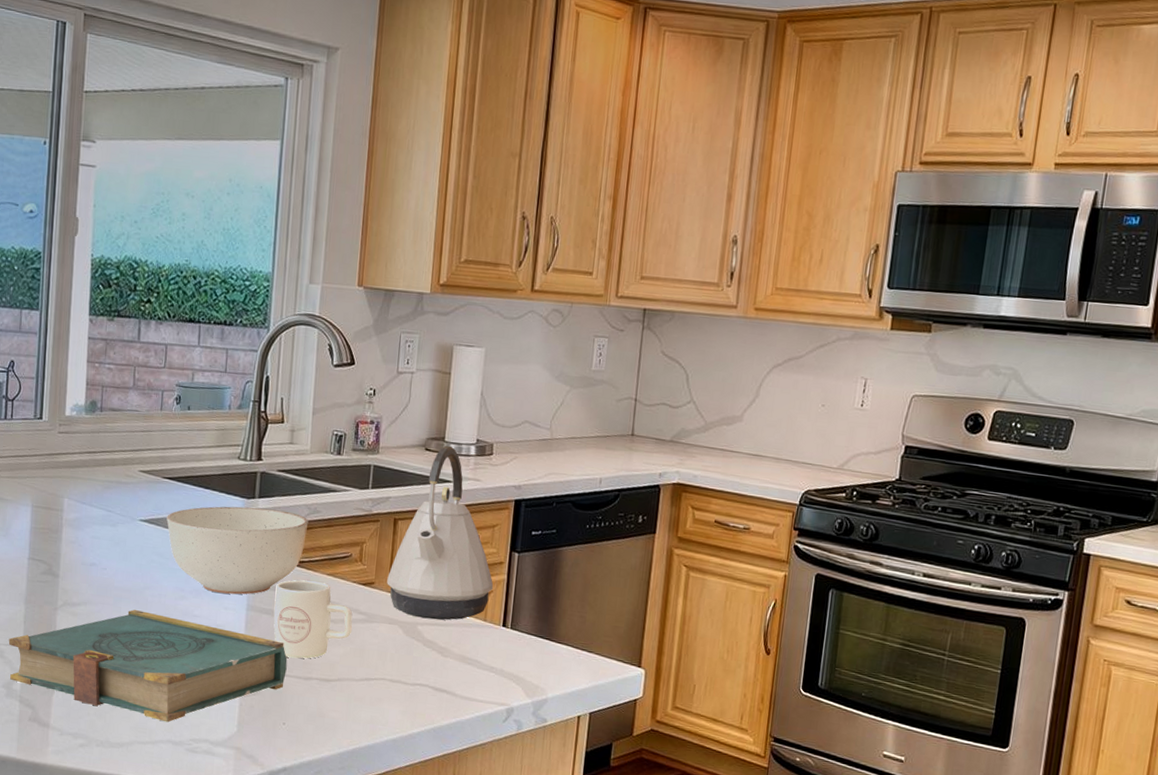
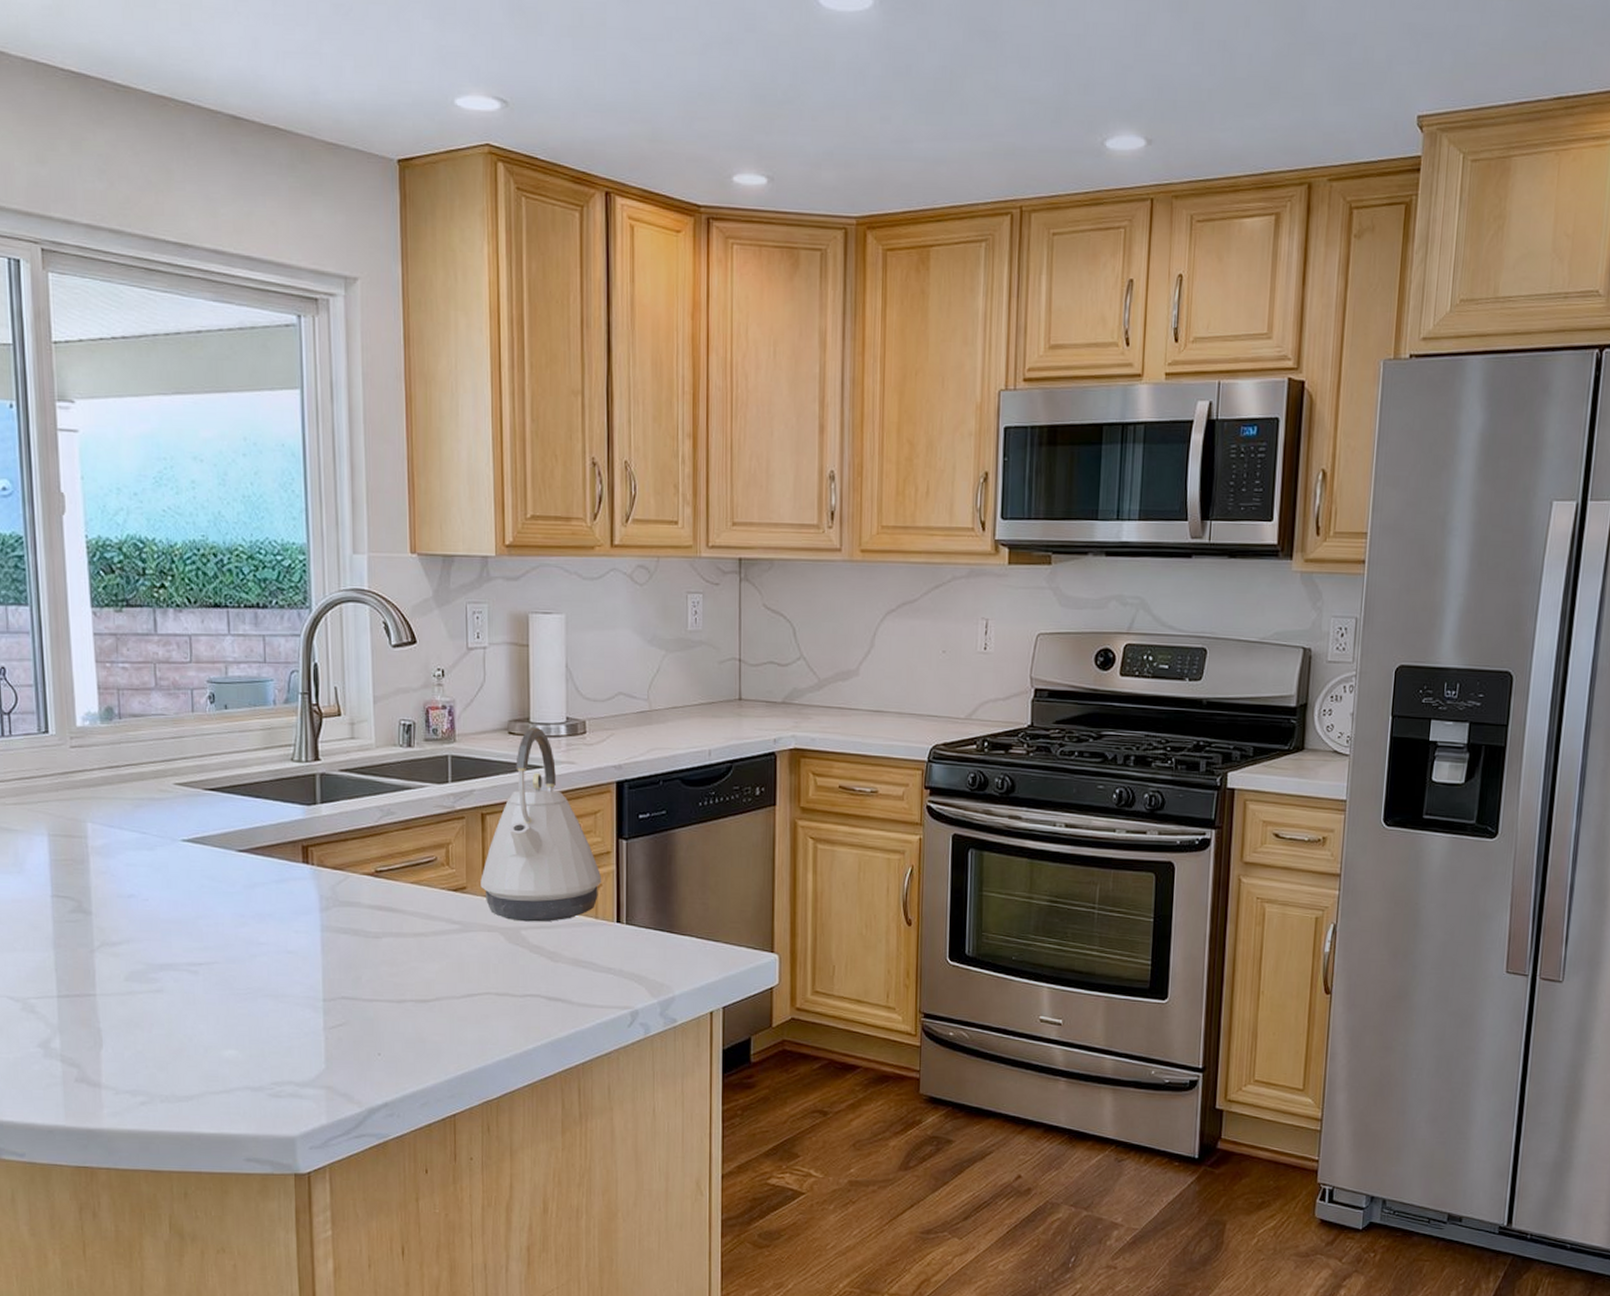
book: present [8,610,288,723] -> none [39,943,376,1067]
bowl: present [166,506,309,595] -> none [214,814,383,915]
mug: present [273,580,353,659] -> none [352,892,447,980]

